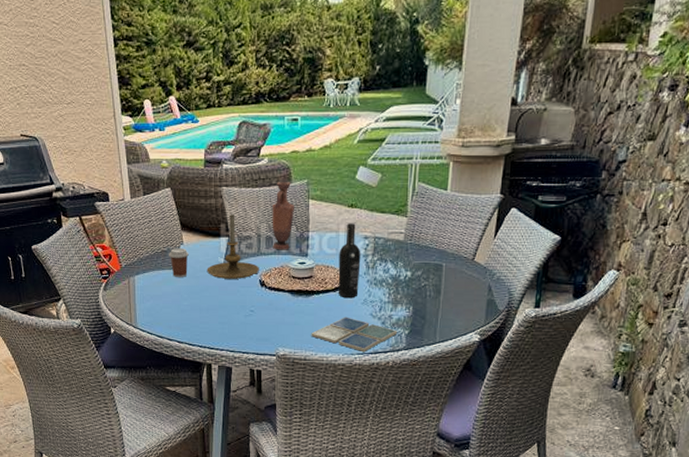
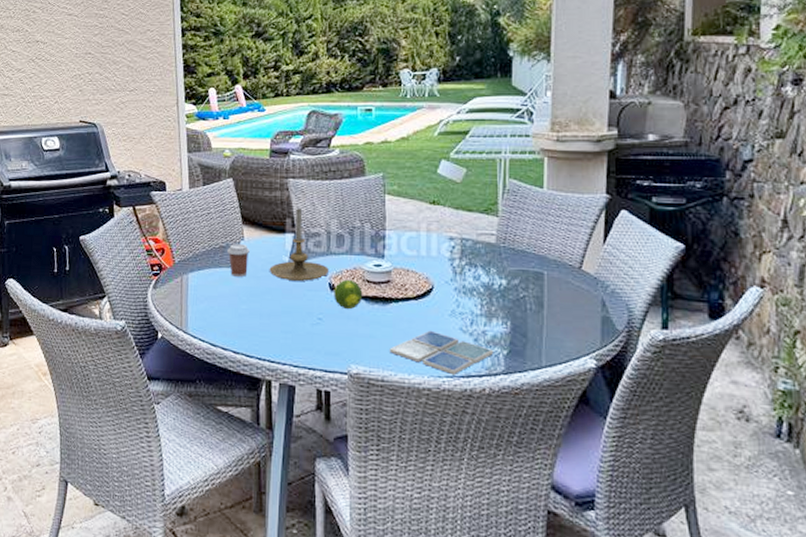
fruit: none [264,277,289,302] -> present [334,280,363,310]
vase: present [272,182,294,250] -> none [343,175,369,250]
wine bottle: present [338,223,361,299] -> none [420,222,446,309]

